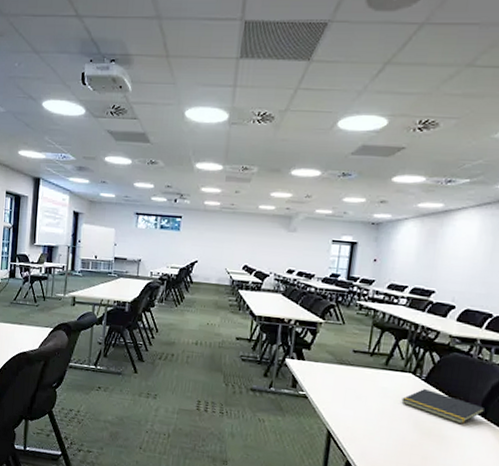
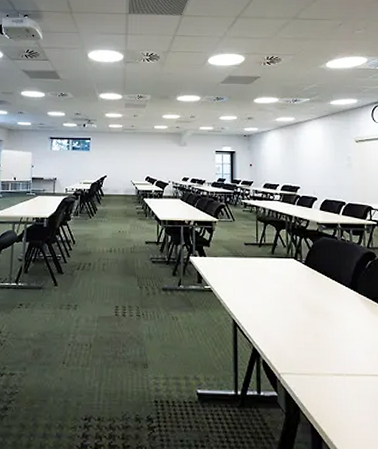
notepad: present [401,388,486,425] -> none [289,270,356,300]

